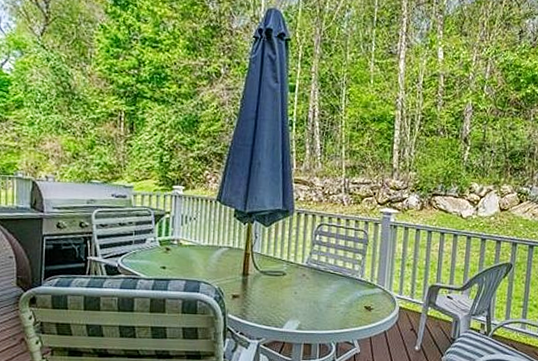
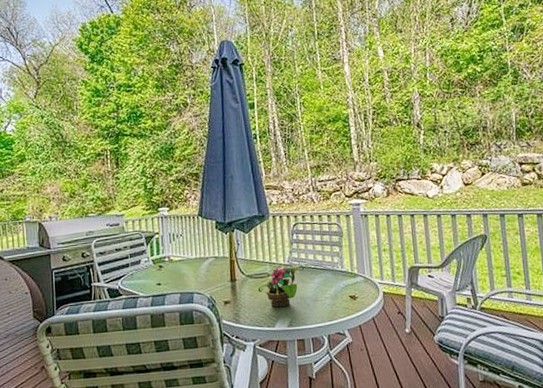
potted flower: none [270,264,323,309] -> present [258,264,305,308]

